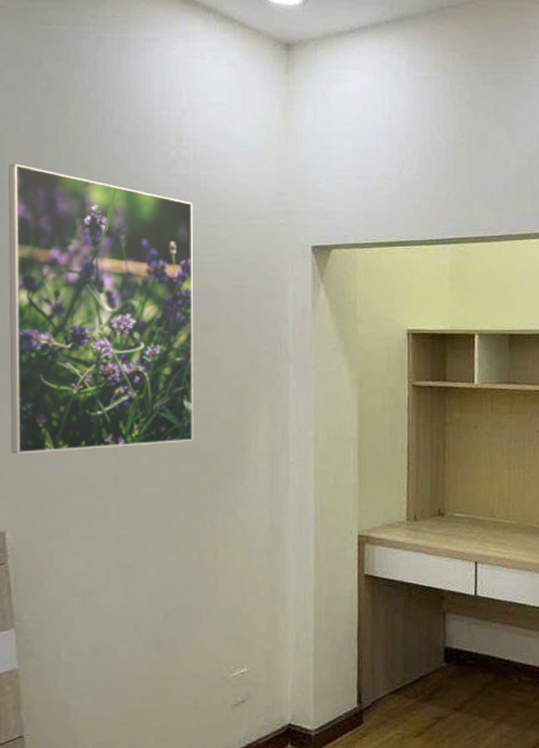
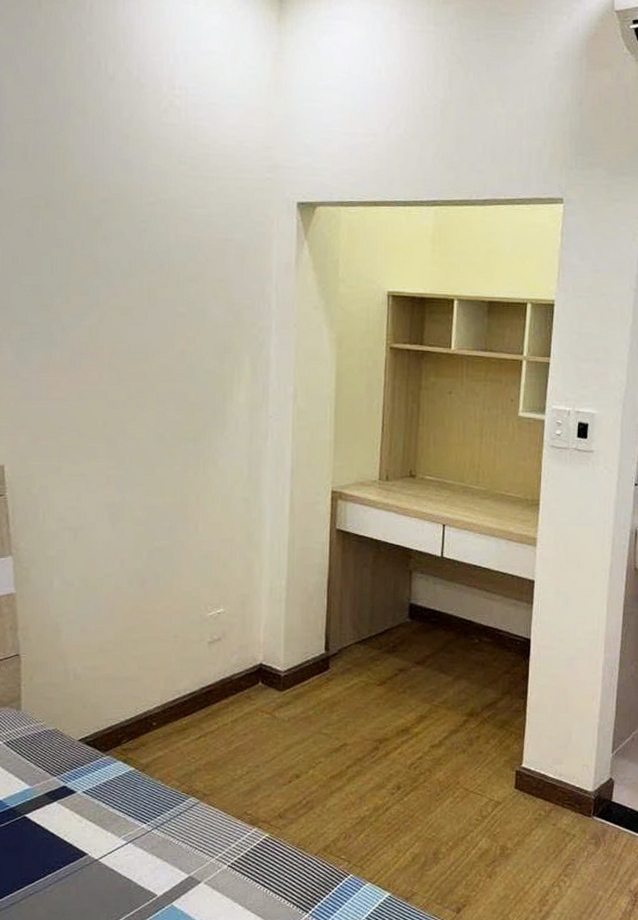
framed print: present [8,164,194,455] -> none [8,107,184,393]

